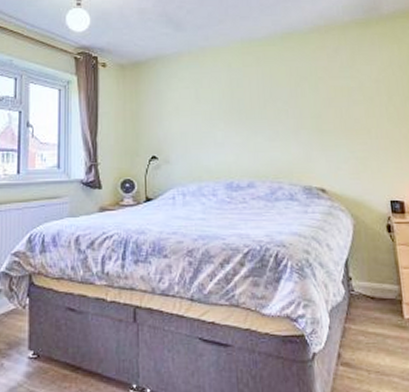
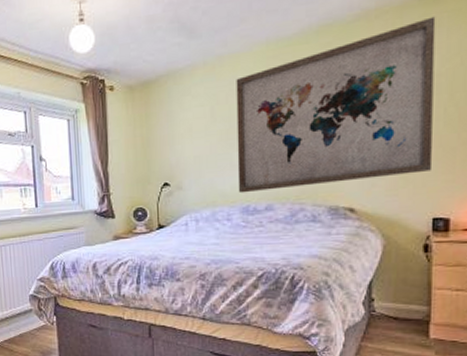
wall art: none [217,36,384,170] -> present [236,16,436,194]

